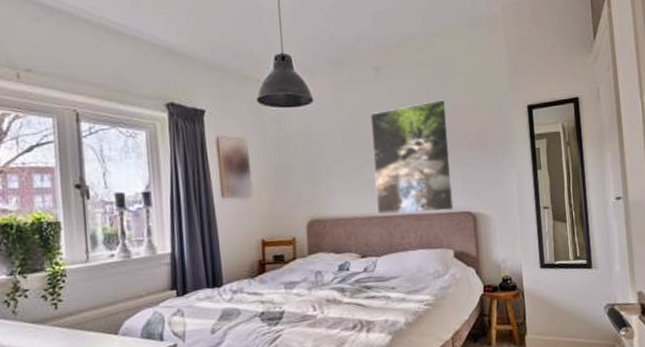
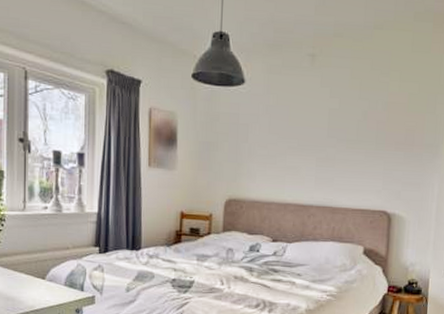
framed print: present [370,99,455,215] -> none [294,94,379,209]

